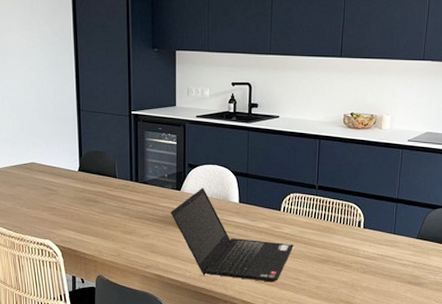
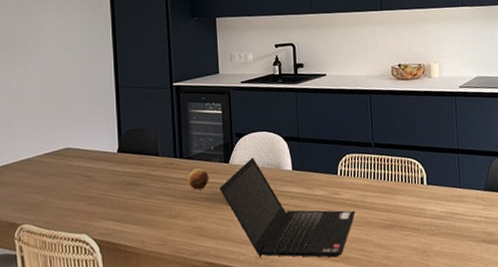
fruit: none [142,192,162,212] -> present [188,168,209,190]

